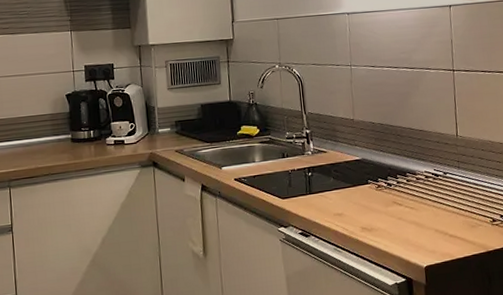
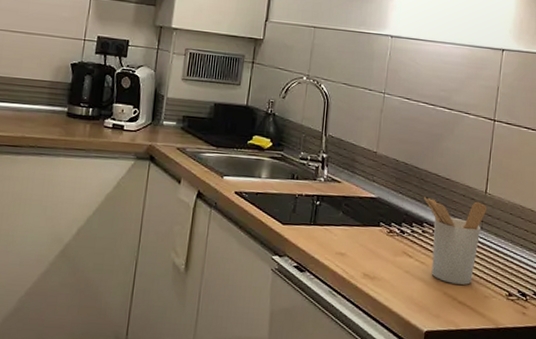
utensil holder: none [402,145,461,221] -> present [423,197,487,285]

